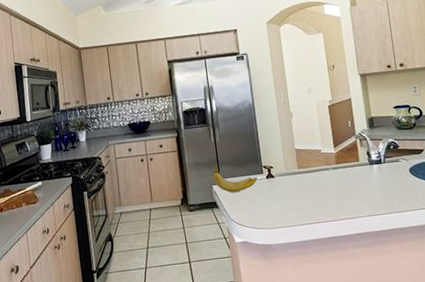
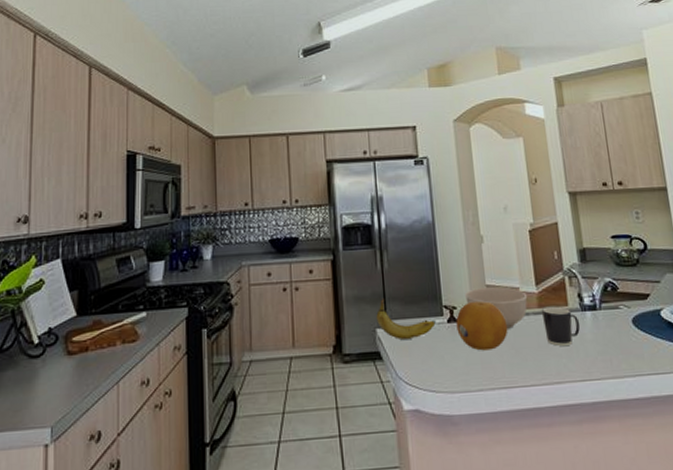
fruit: none [273,161,313,198] -> present [456,300,508,351]
bowl: none [279,150,328,181] -> present [465,287,528,329]
mug: none [338,162,369,192] -> present [541,306,580,347]

